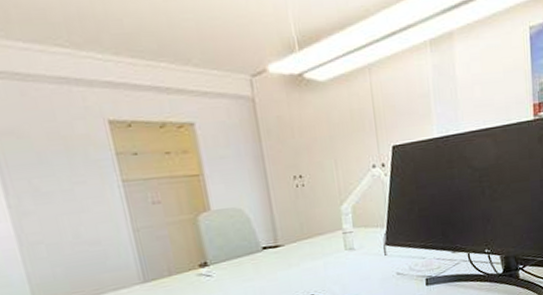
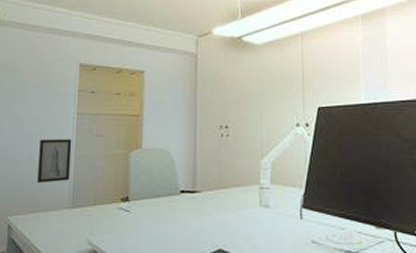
wall art: none [82,210,134,264] -> present [37,139,72,184]

